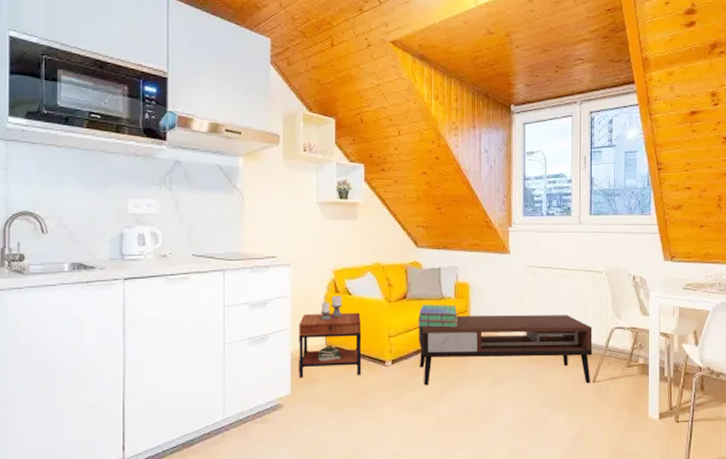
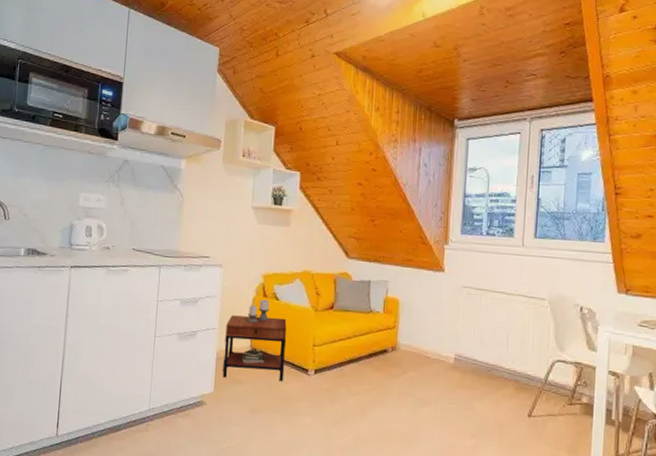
stack of books: present [418,305,458,328] -> none [343,317,386,343]
coffee table: present [419,315,593,386] -> none [342,328,531,417]

